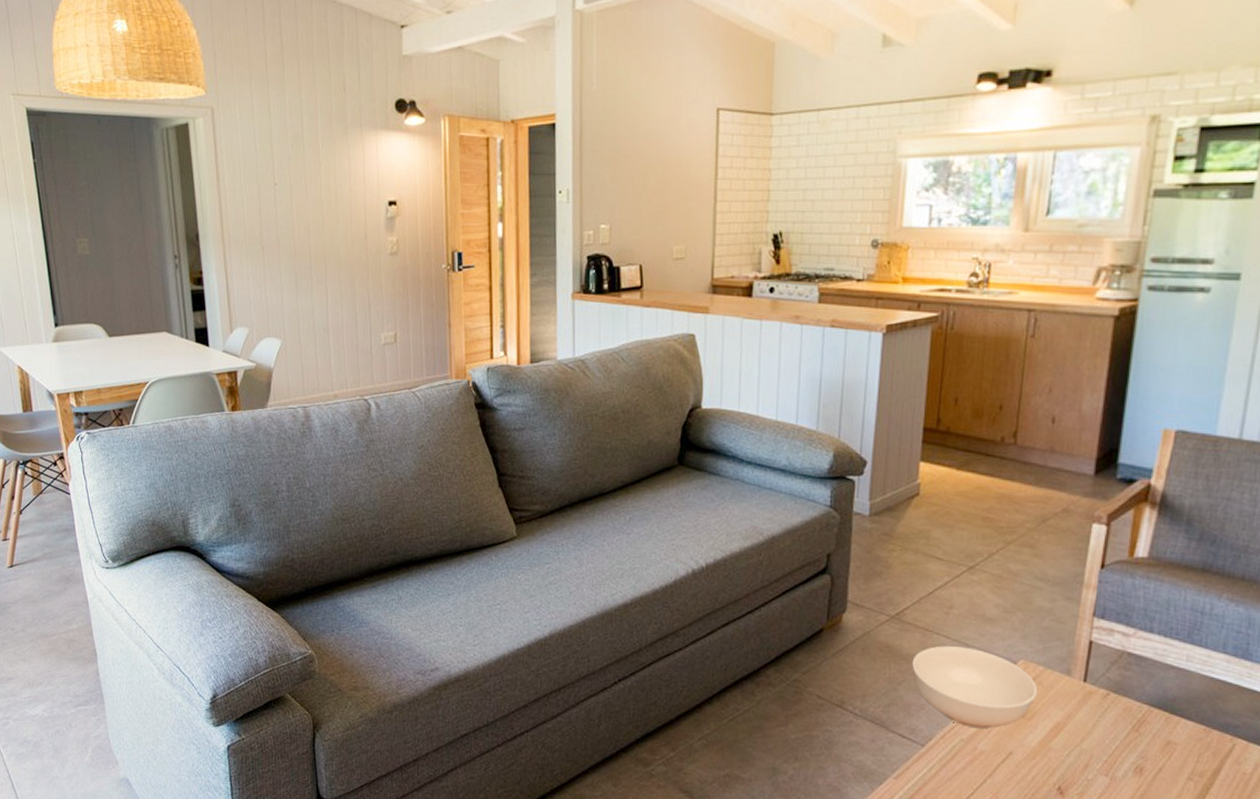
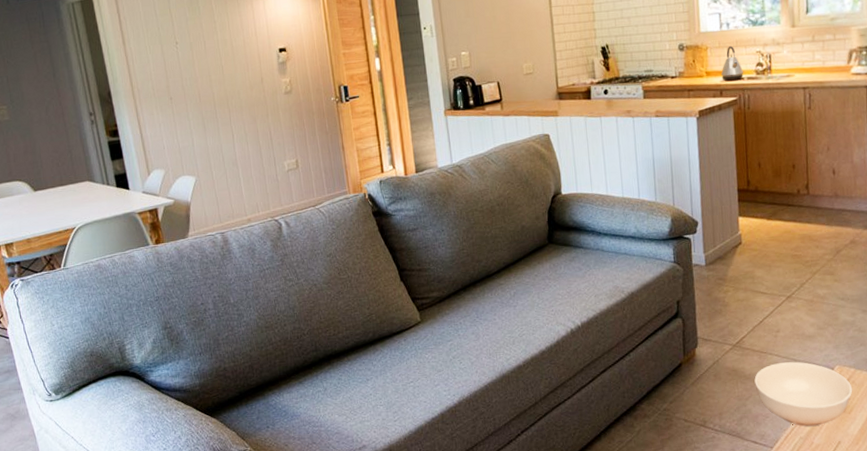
kettle: none [922,247,953,293] -> present [721,45,744,82]

